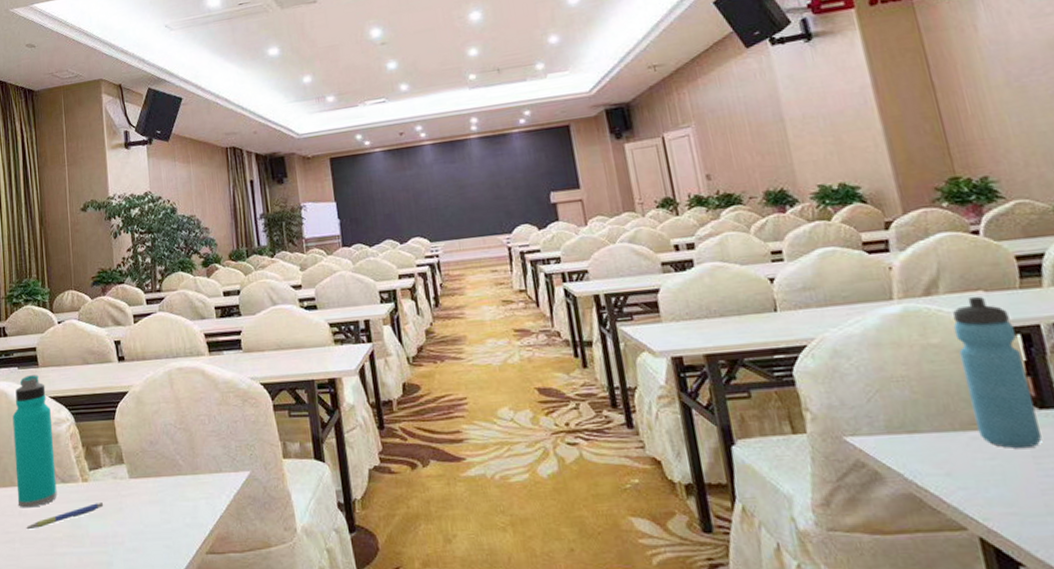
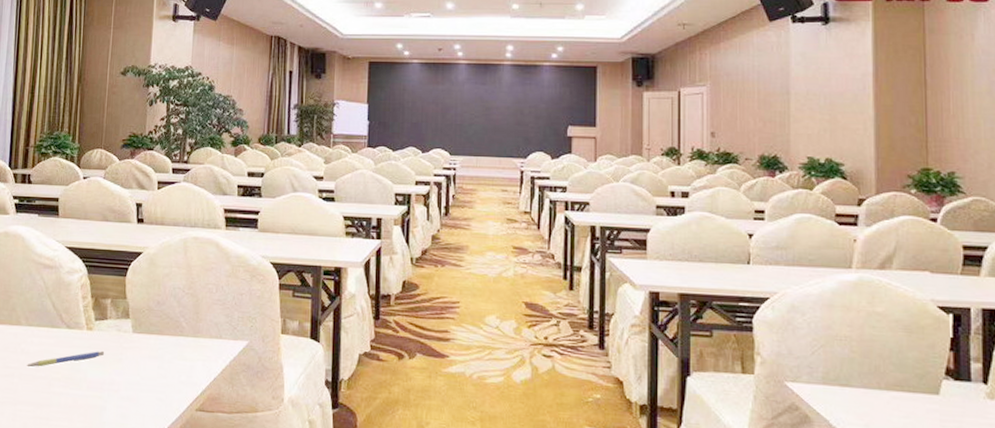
water bottle: present [12,375,57,508] -> none [21,224,66,348]
water bottle: present [952,296,1042,448] -> none [898,275,951,412]

